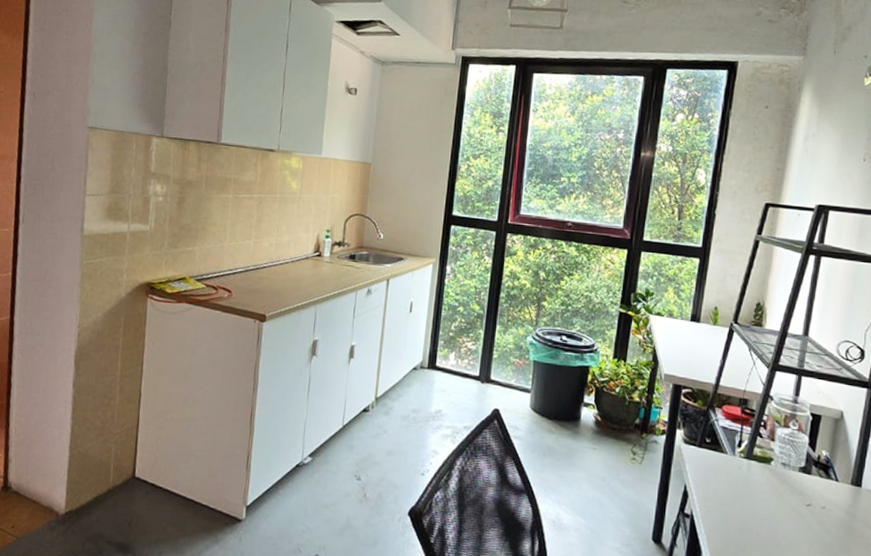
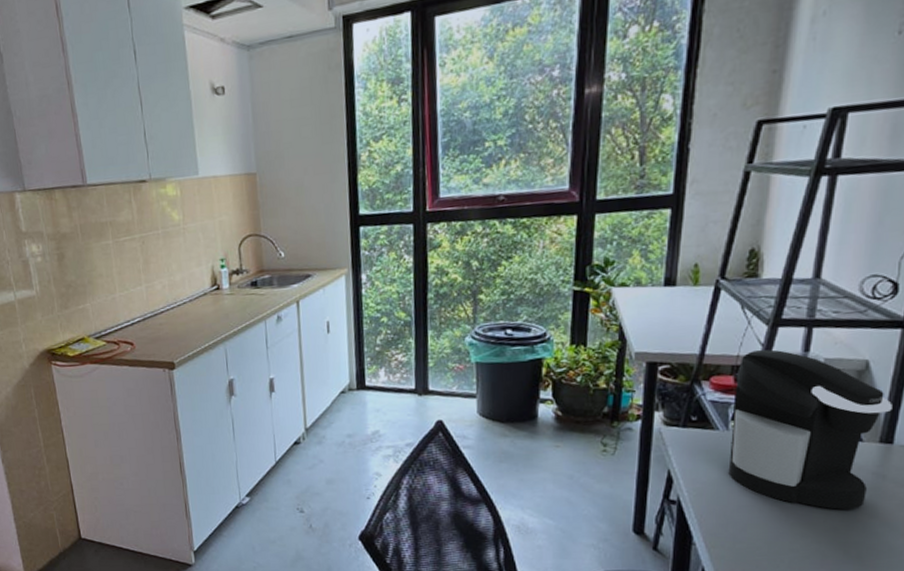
coffee maker: none [733,388,861,543] -> present [728,349,892,510]

